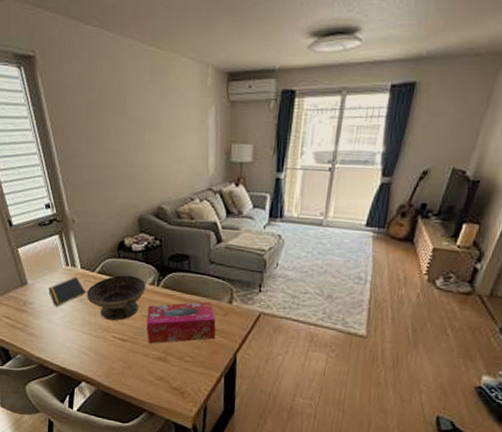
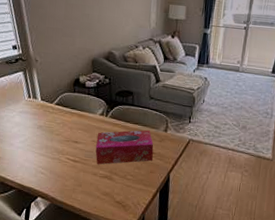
notepad: present [48,277,86,307] -> none [12,107,45,133]
decorative bowl: present [86,275,146,321] -> none [45,106,97,145]

